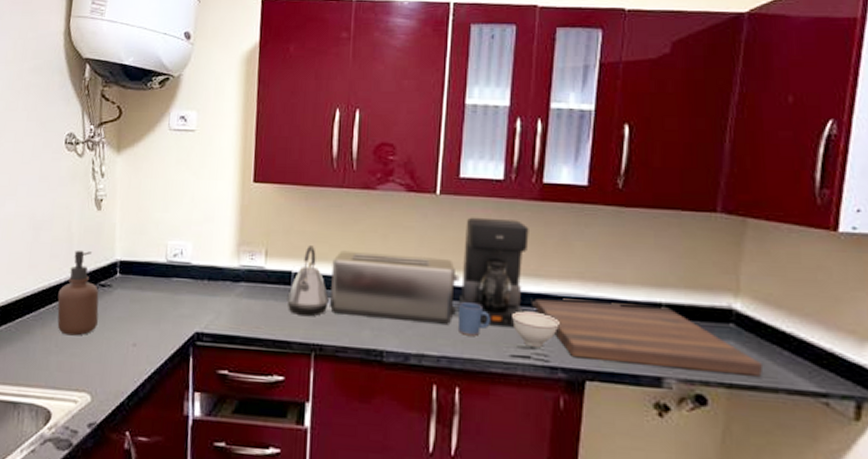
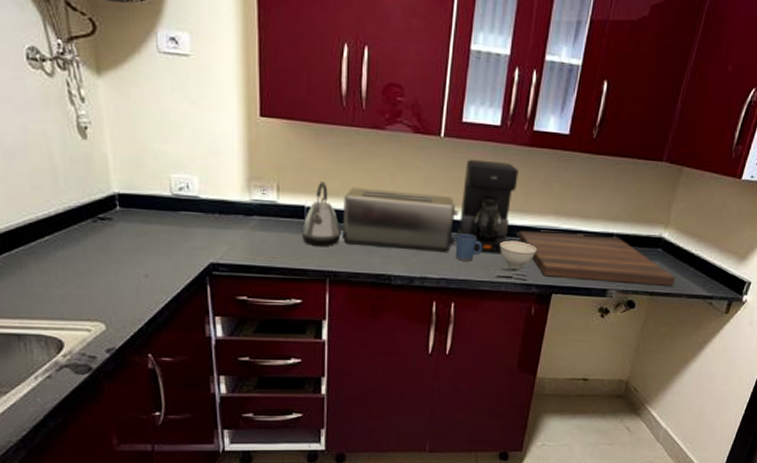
soap dispenser: present [57,250,99,336] -> none [49,181,102,269]

